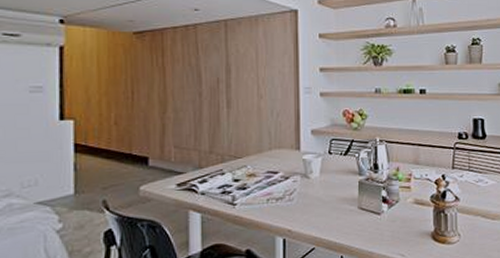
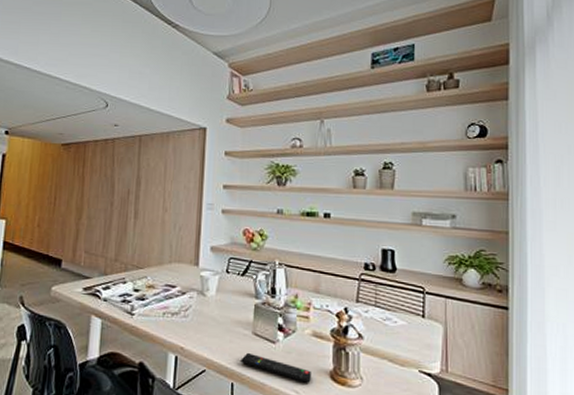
remote control: none [348,226,415,246] -> present [241,352,311,383]

